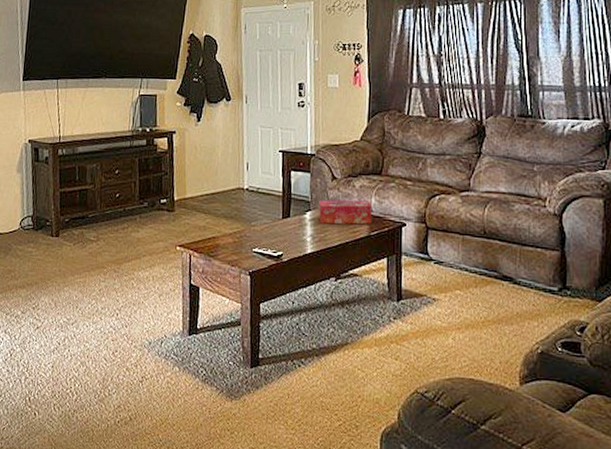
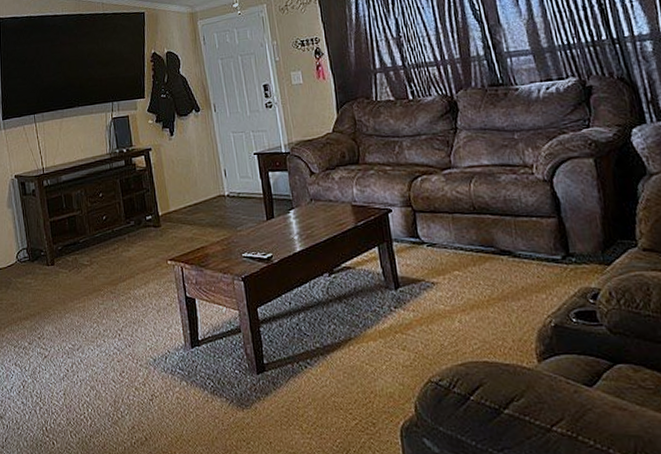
tissue box: present [319,200,372,225] -> none [301,191,357,220]

